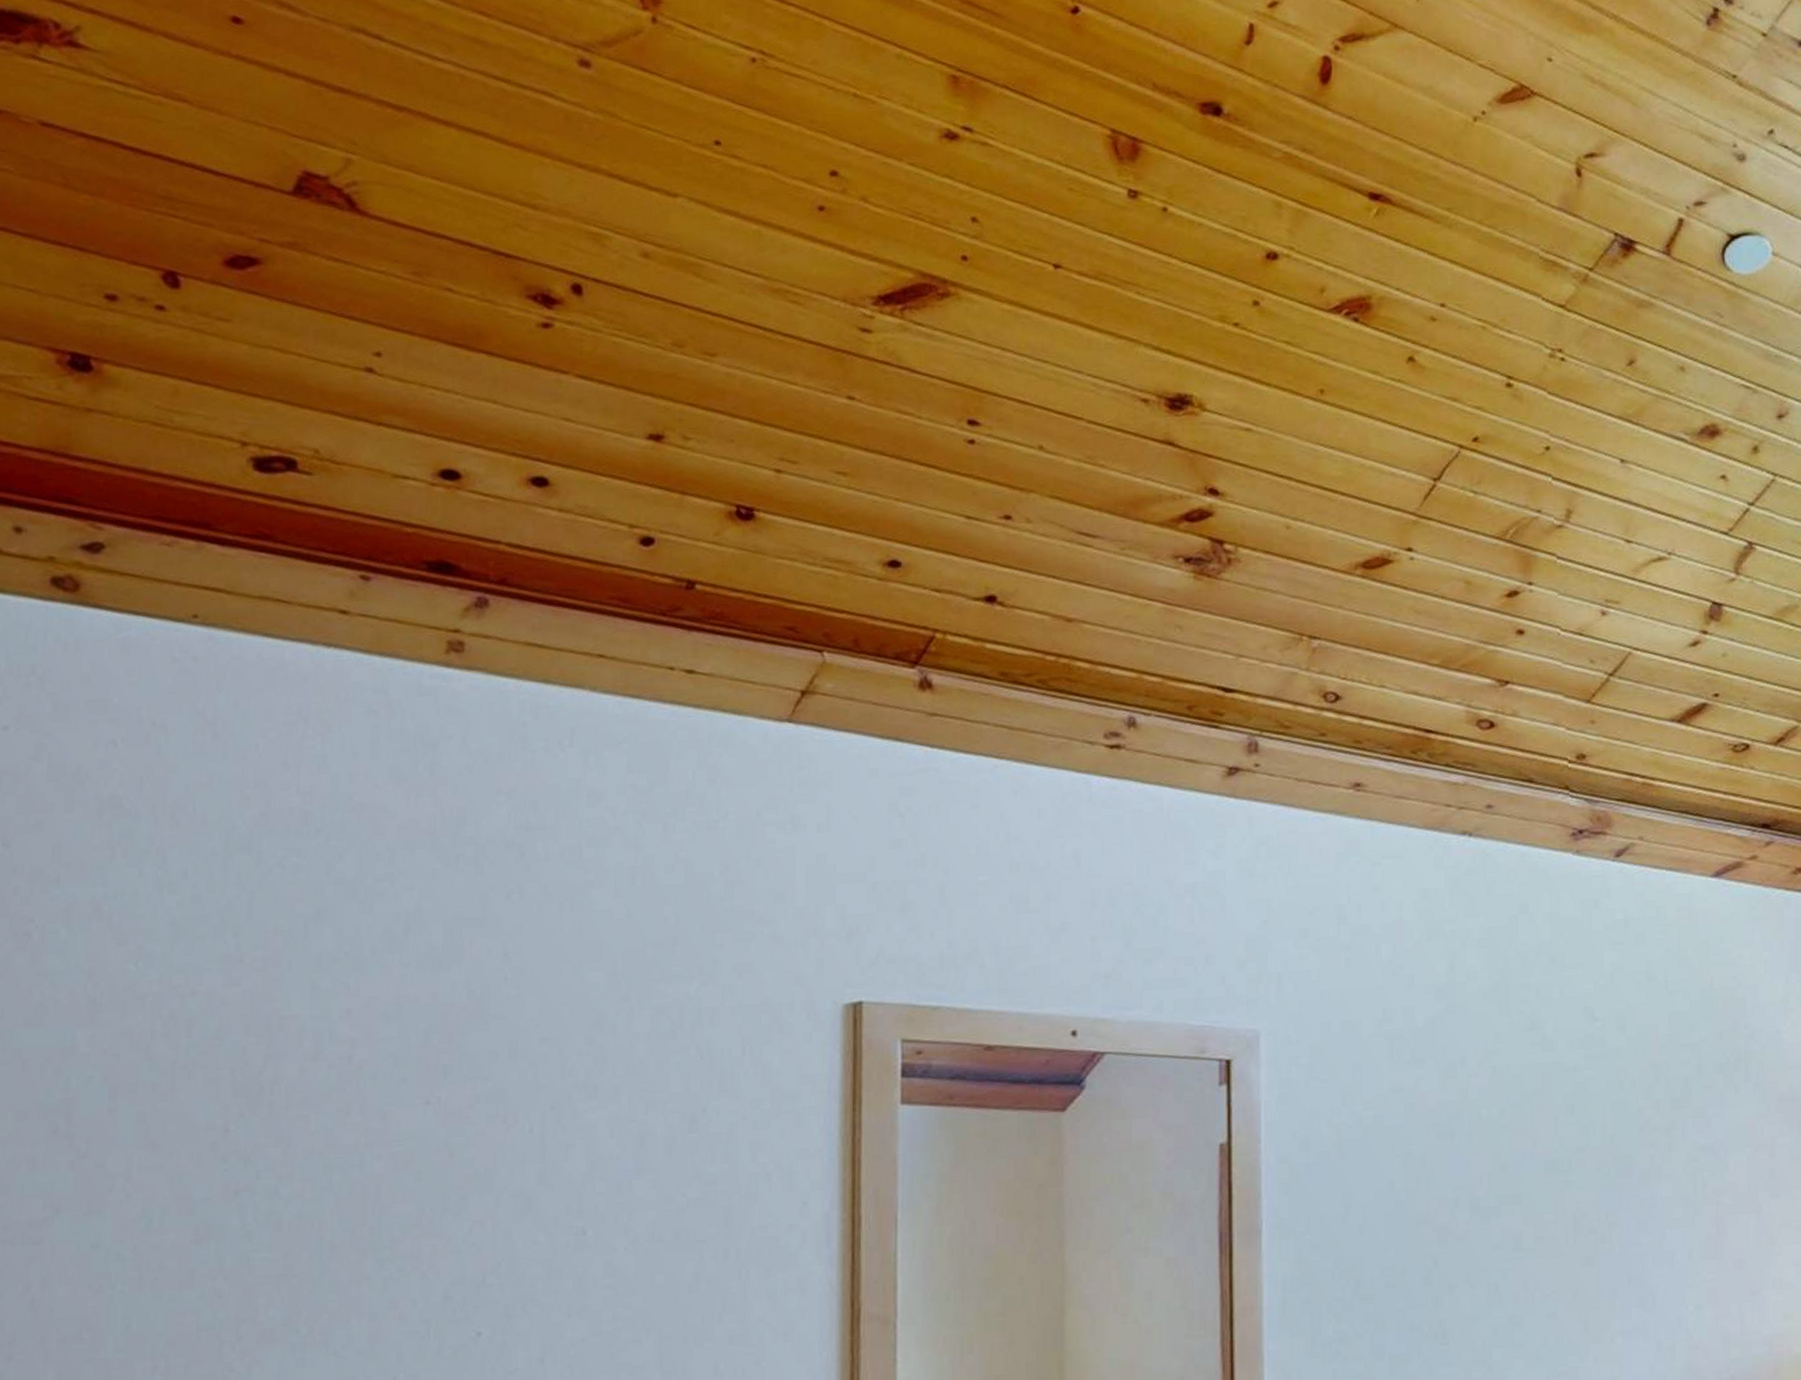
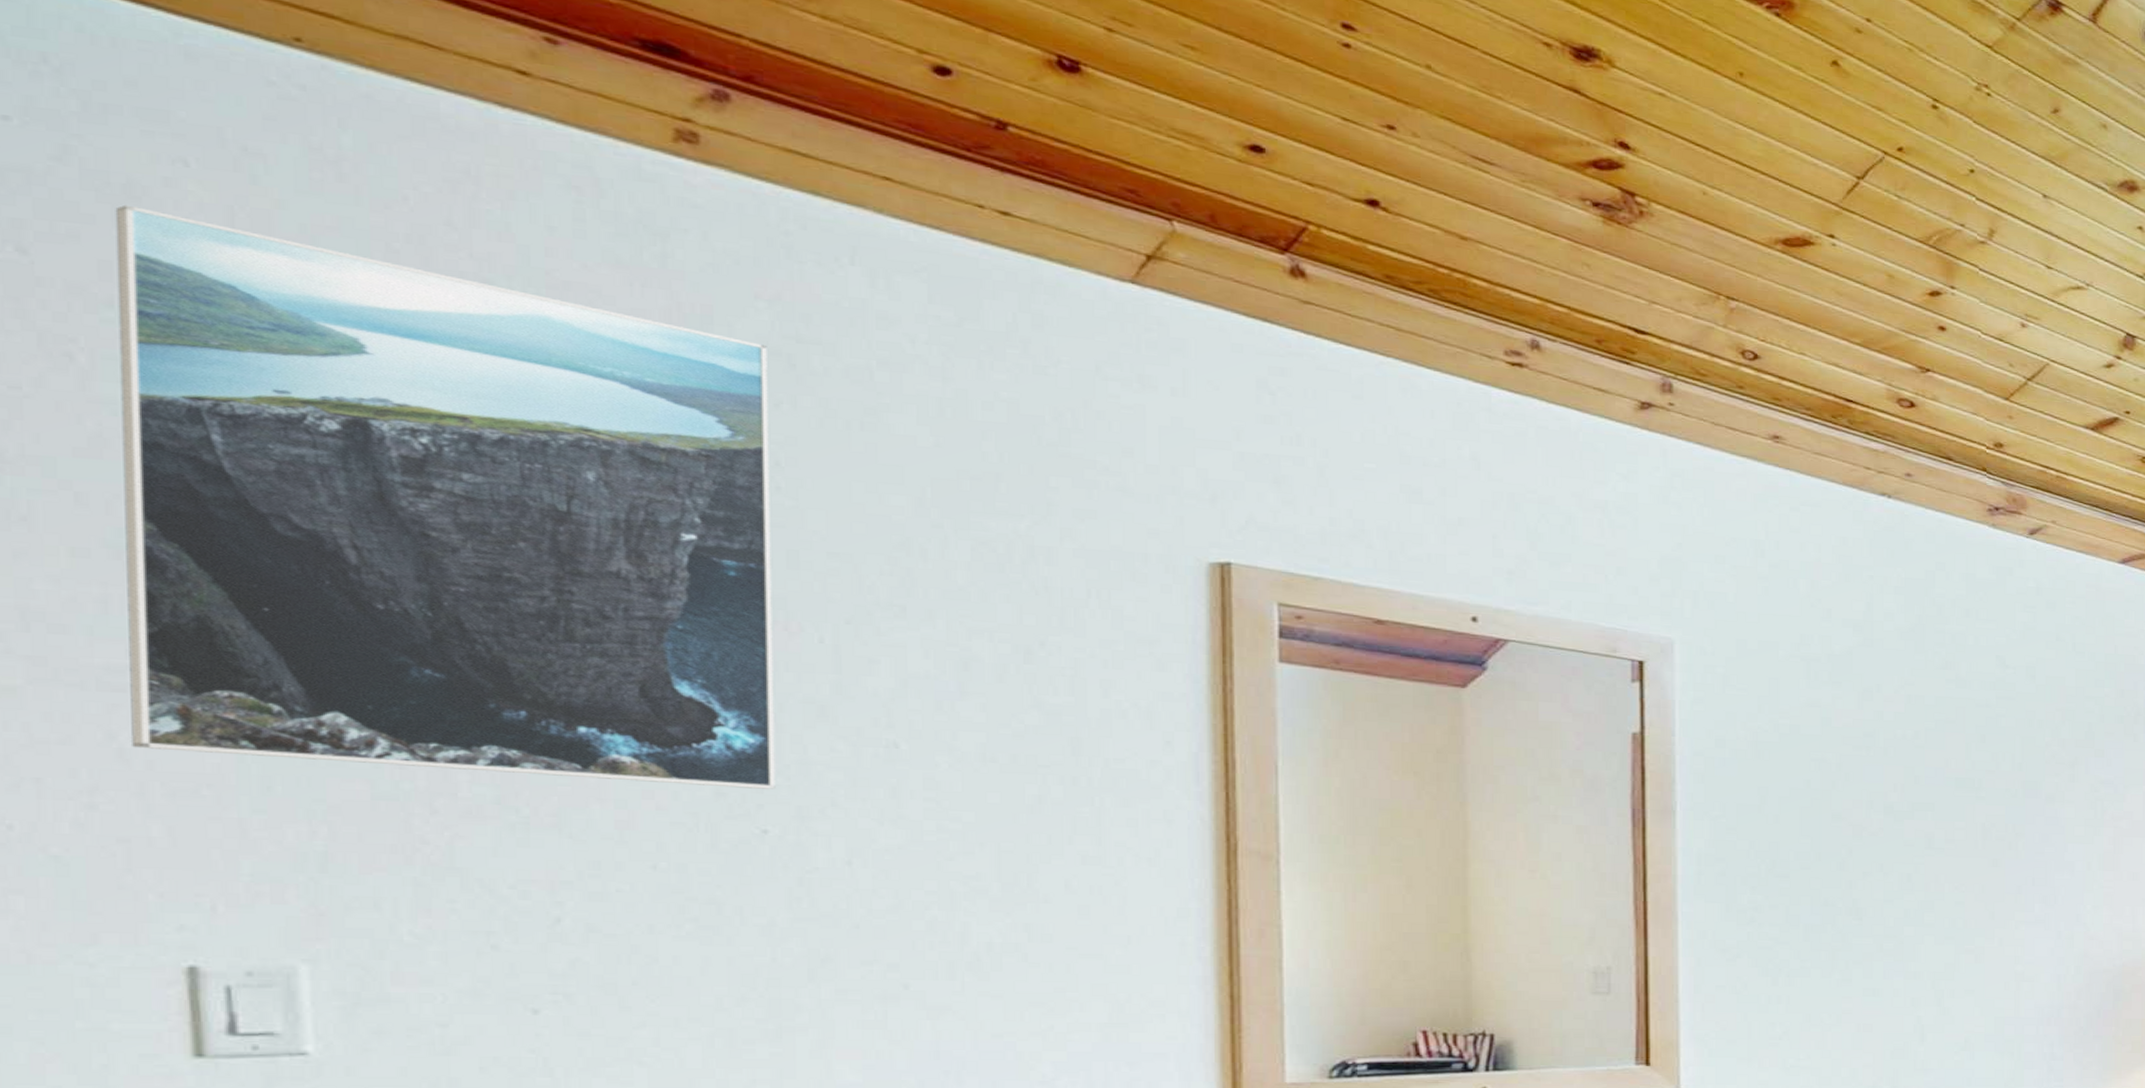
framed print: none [41,790,504,1298] -> present [115,204,776,789]

